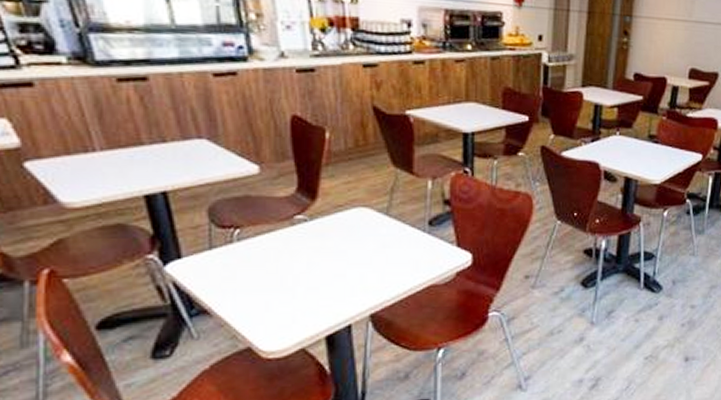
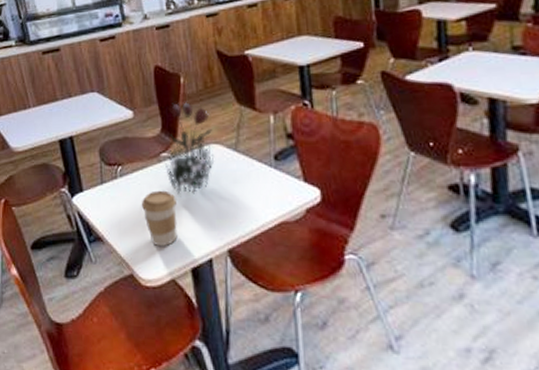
coffee cup: none [265,256,312,317] -> present [141,190,178,247]
flower: none [300,160,361,263] -> present [165,102,214,197]

